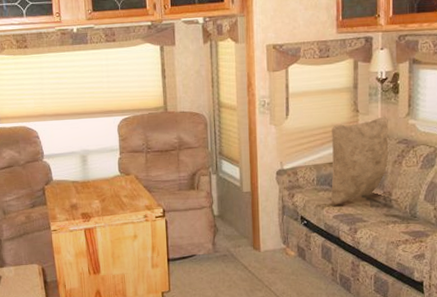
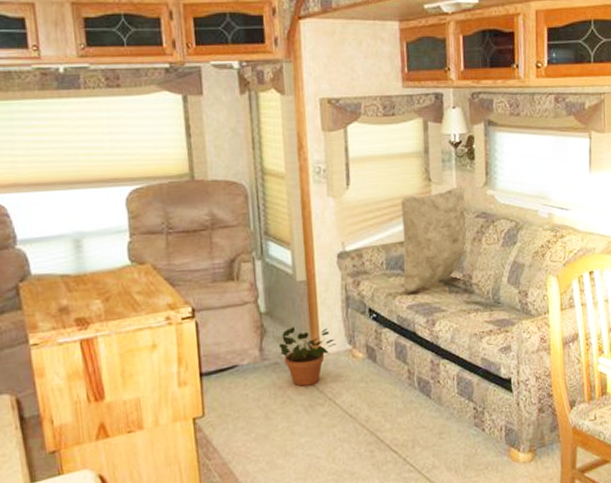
potted plant: none [227,228,273,275] -> present [278,327,337,387]

